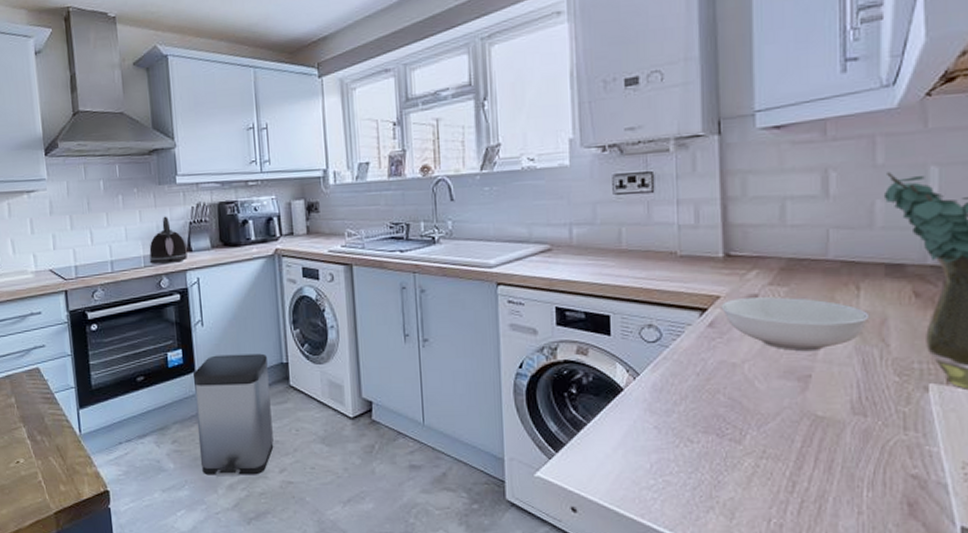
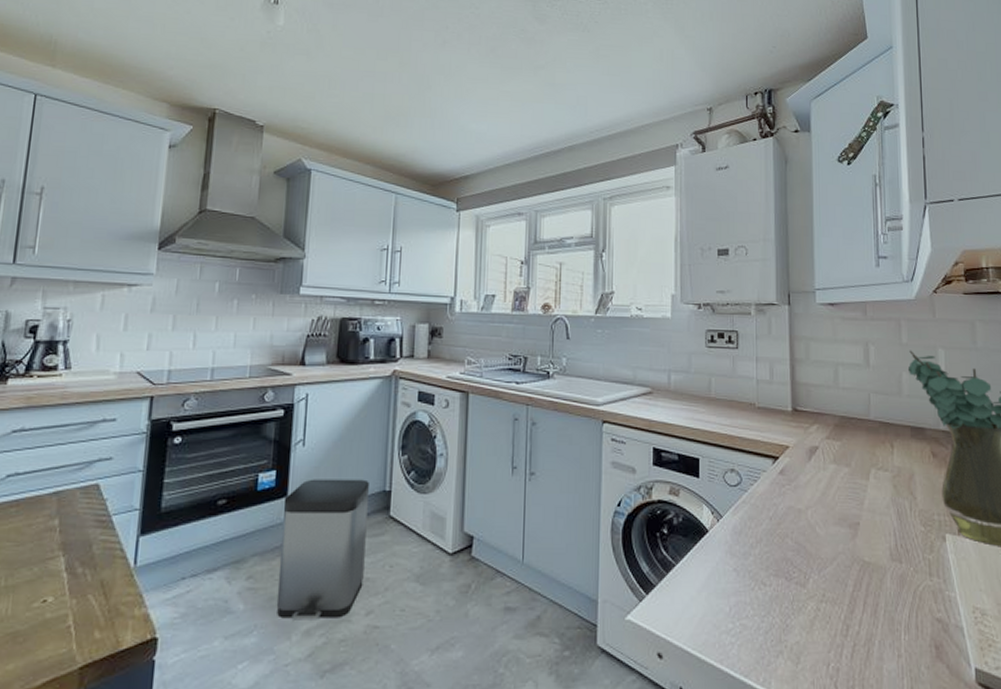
kettle: present [149,216,188,264] -> none [255,326,300,376]
bowl: present [721,297,870,352] -> none [789,449,901,501]

